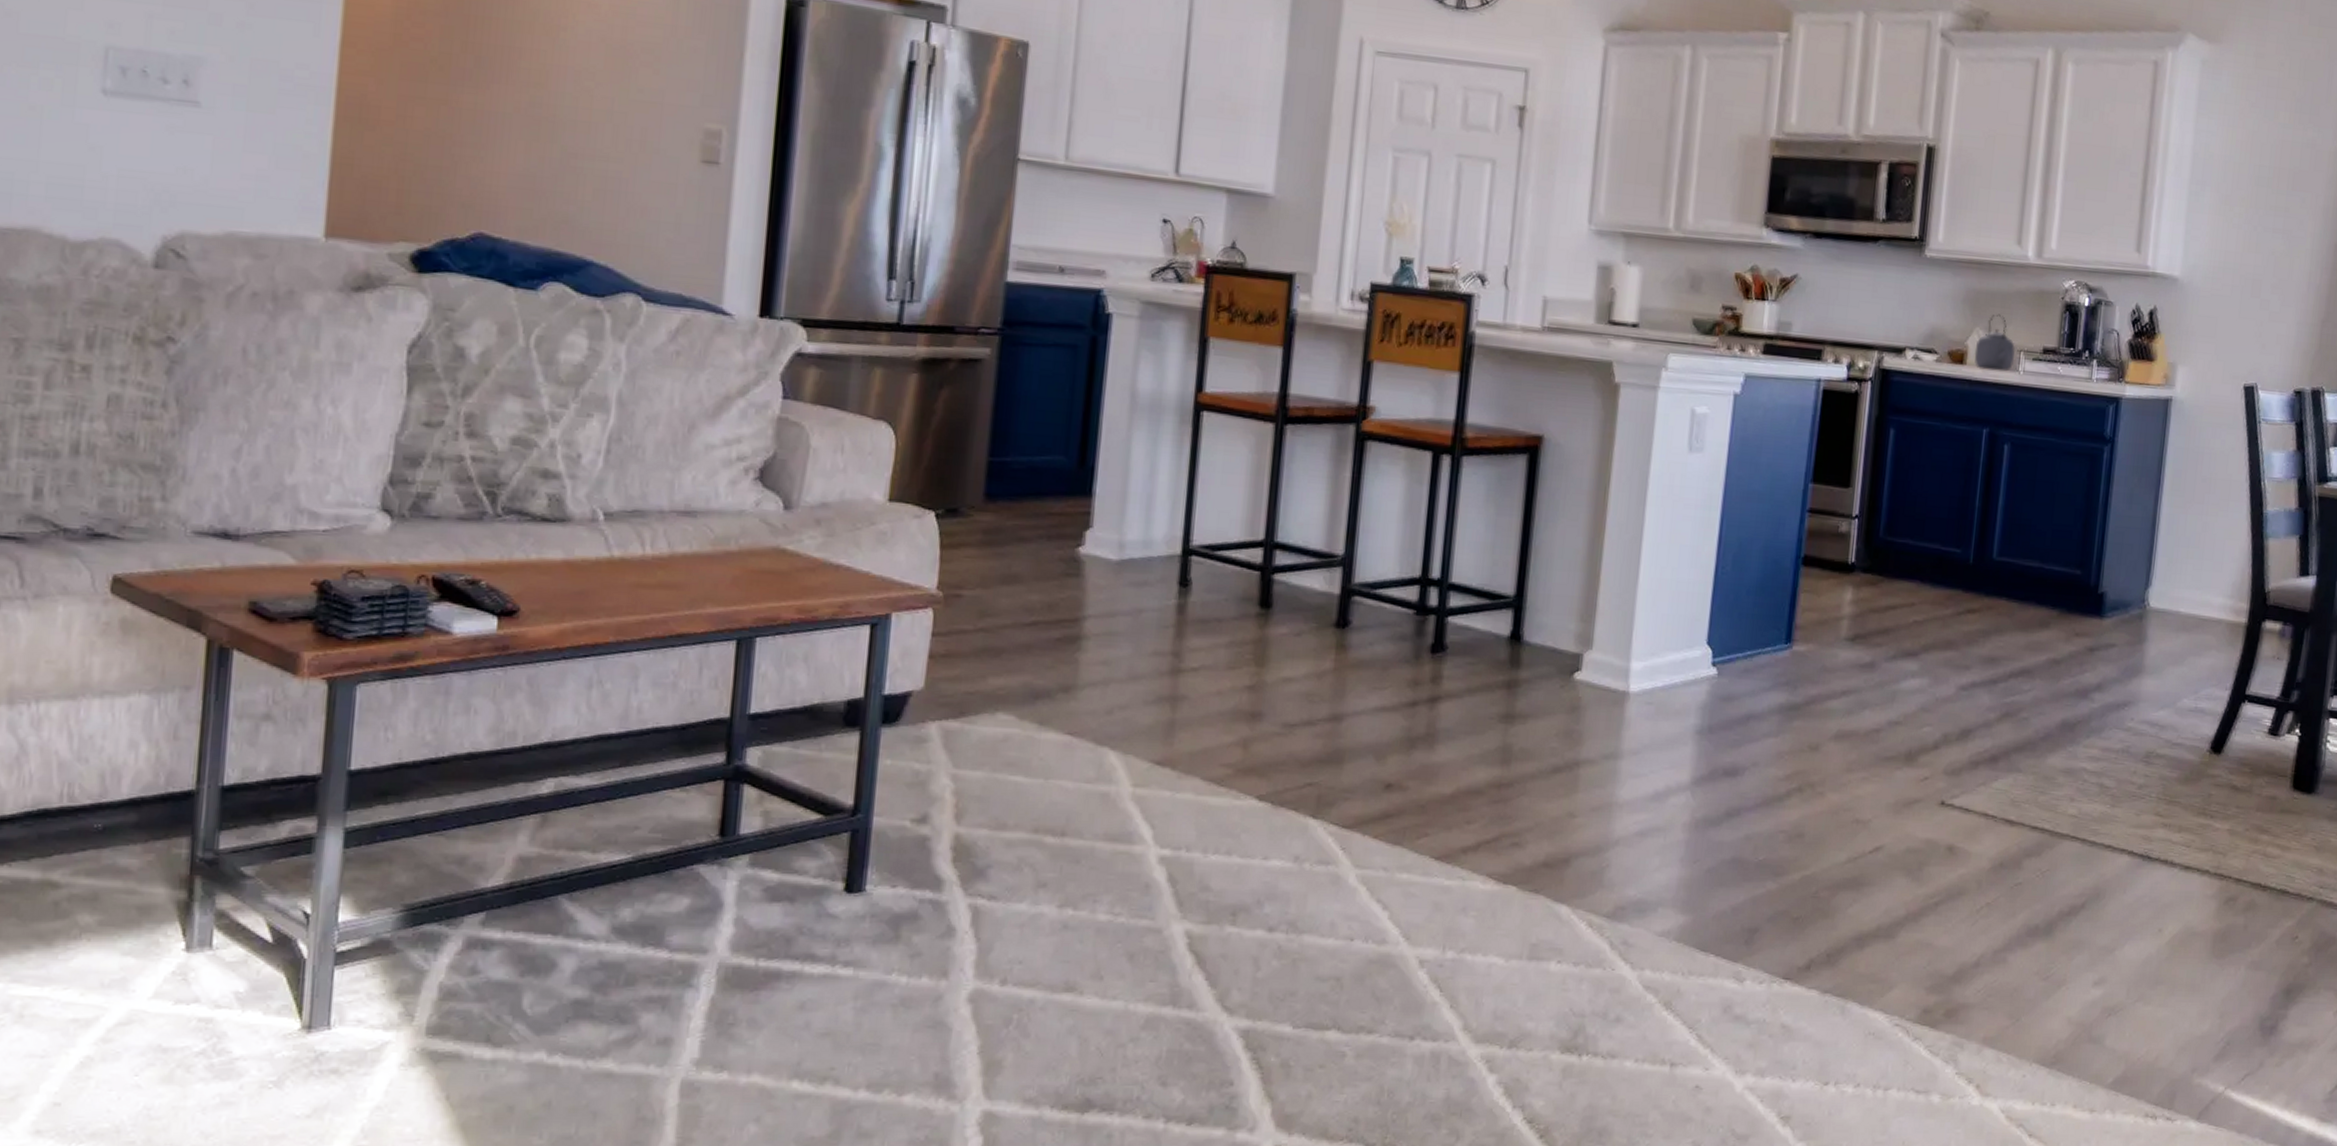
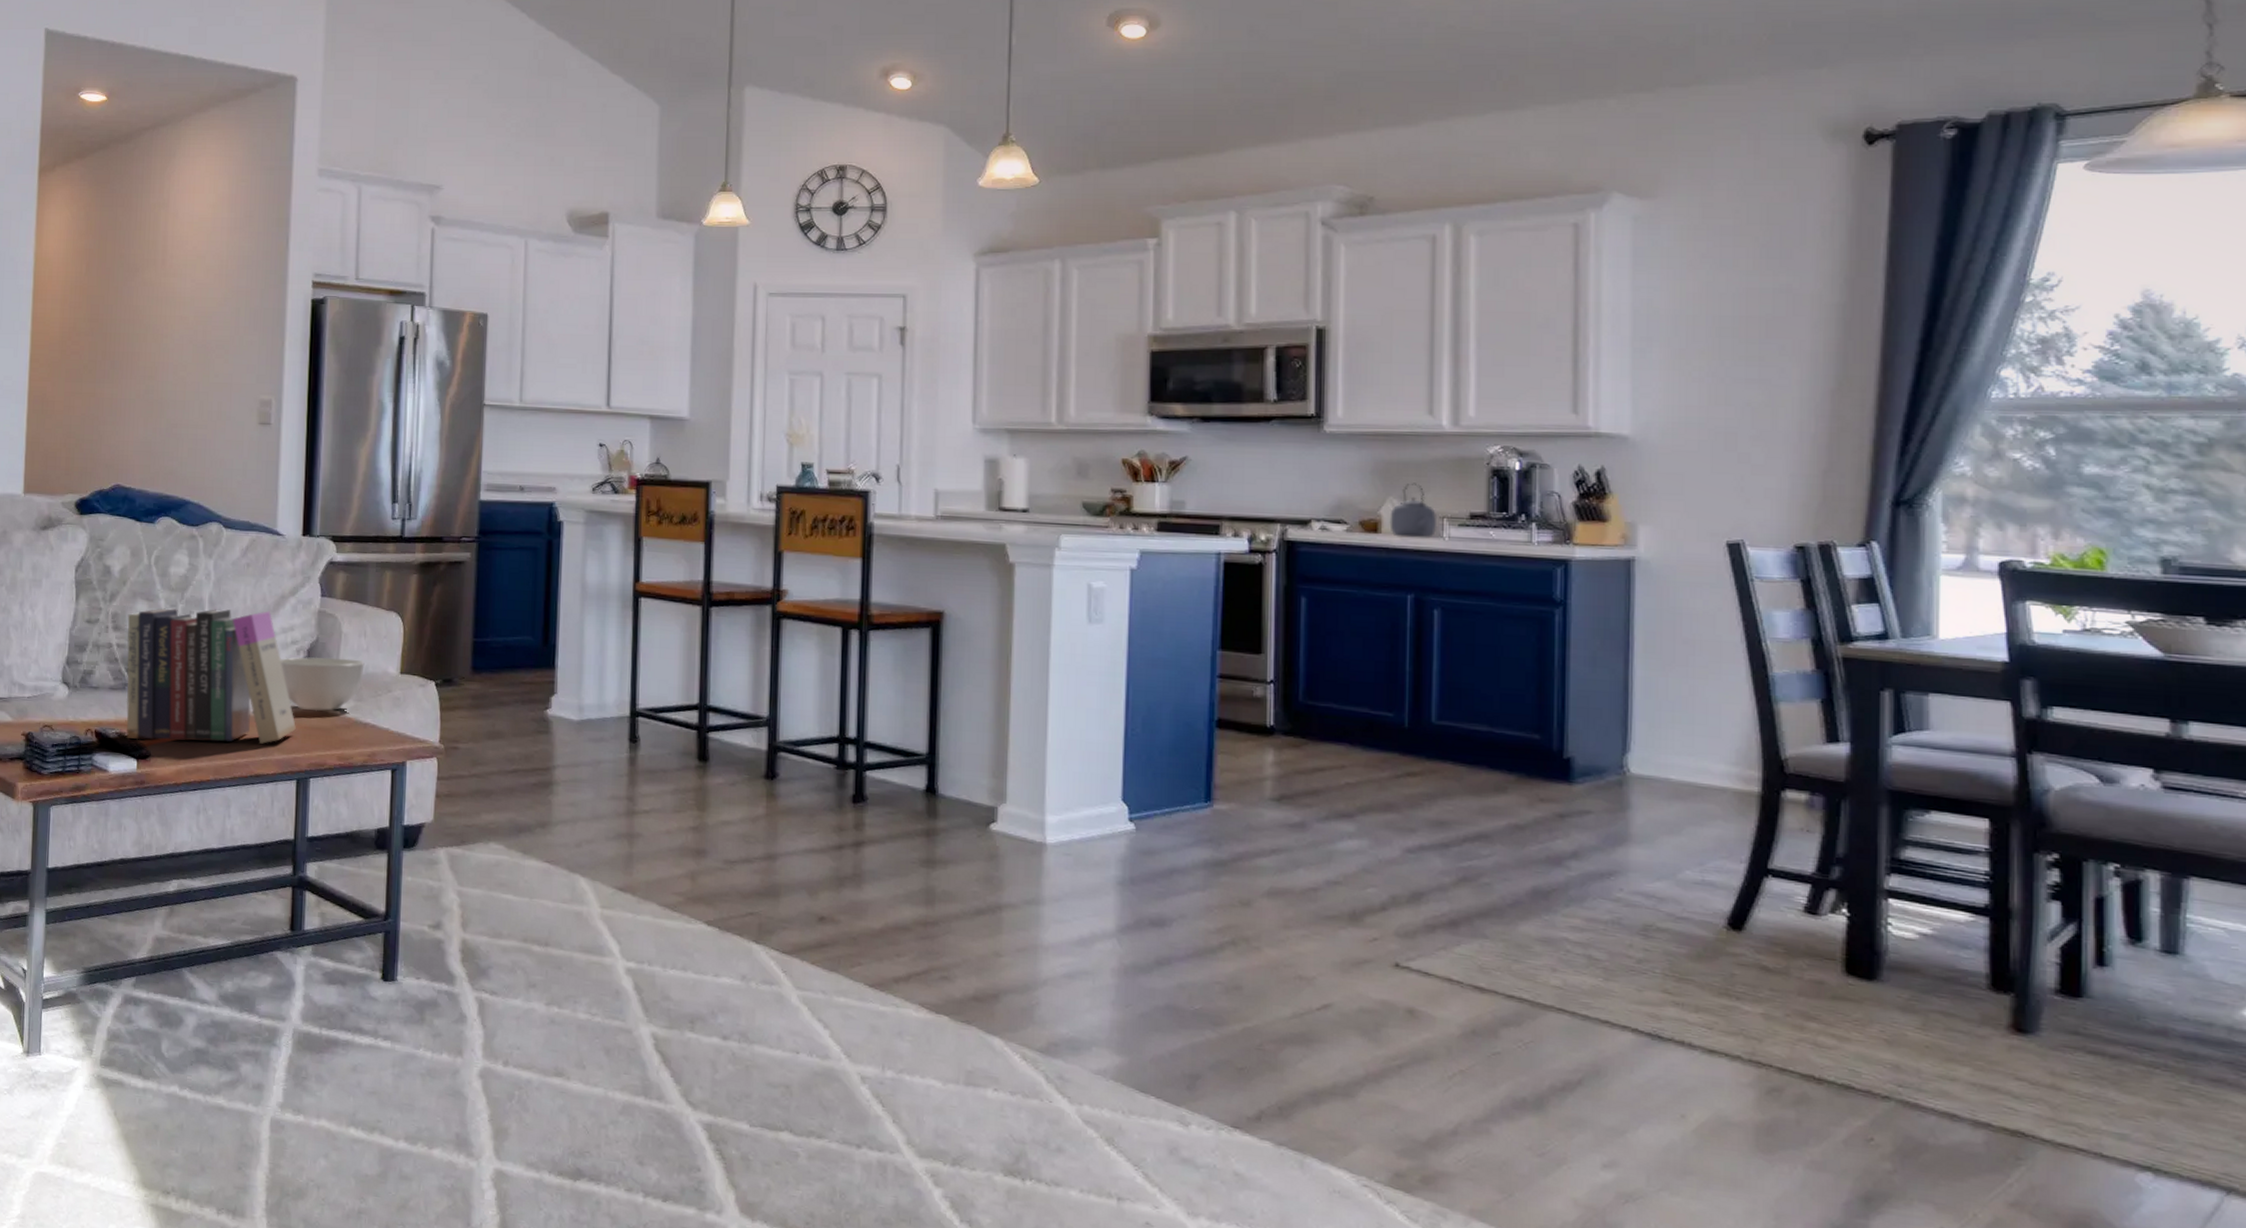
books: none [482,408,740,593] -> present [126,608,297,744]
bowl: none [719,478,840,550] -> present [280,656,365,711]

